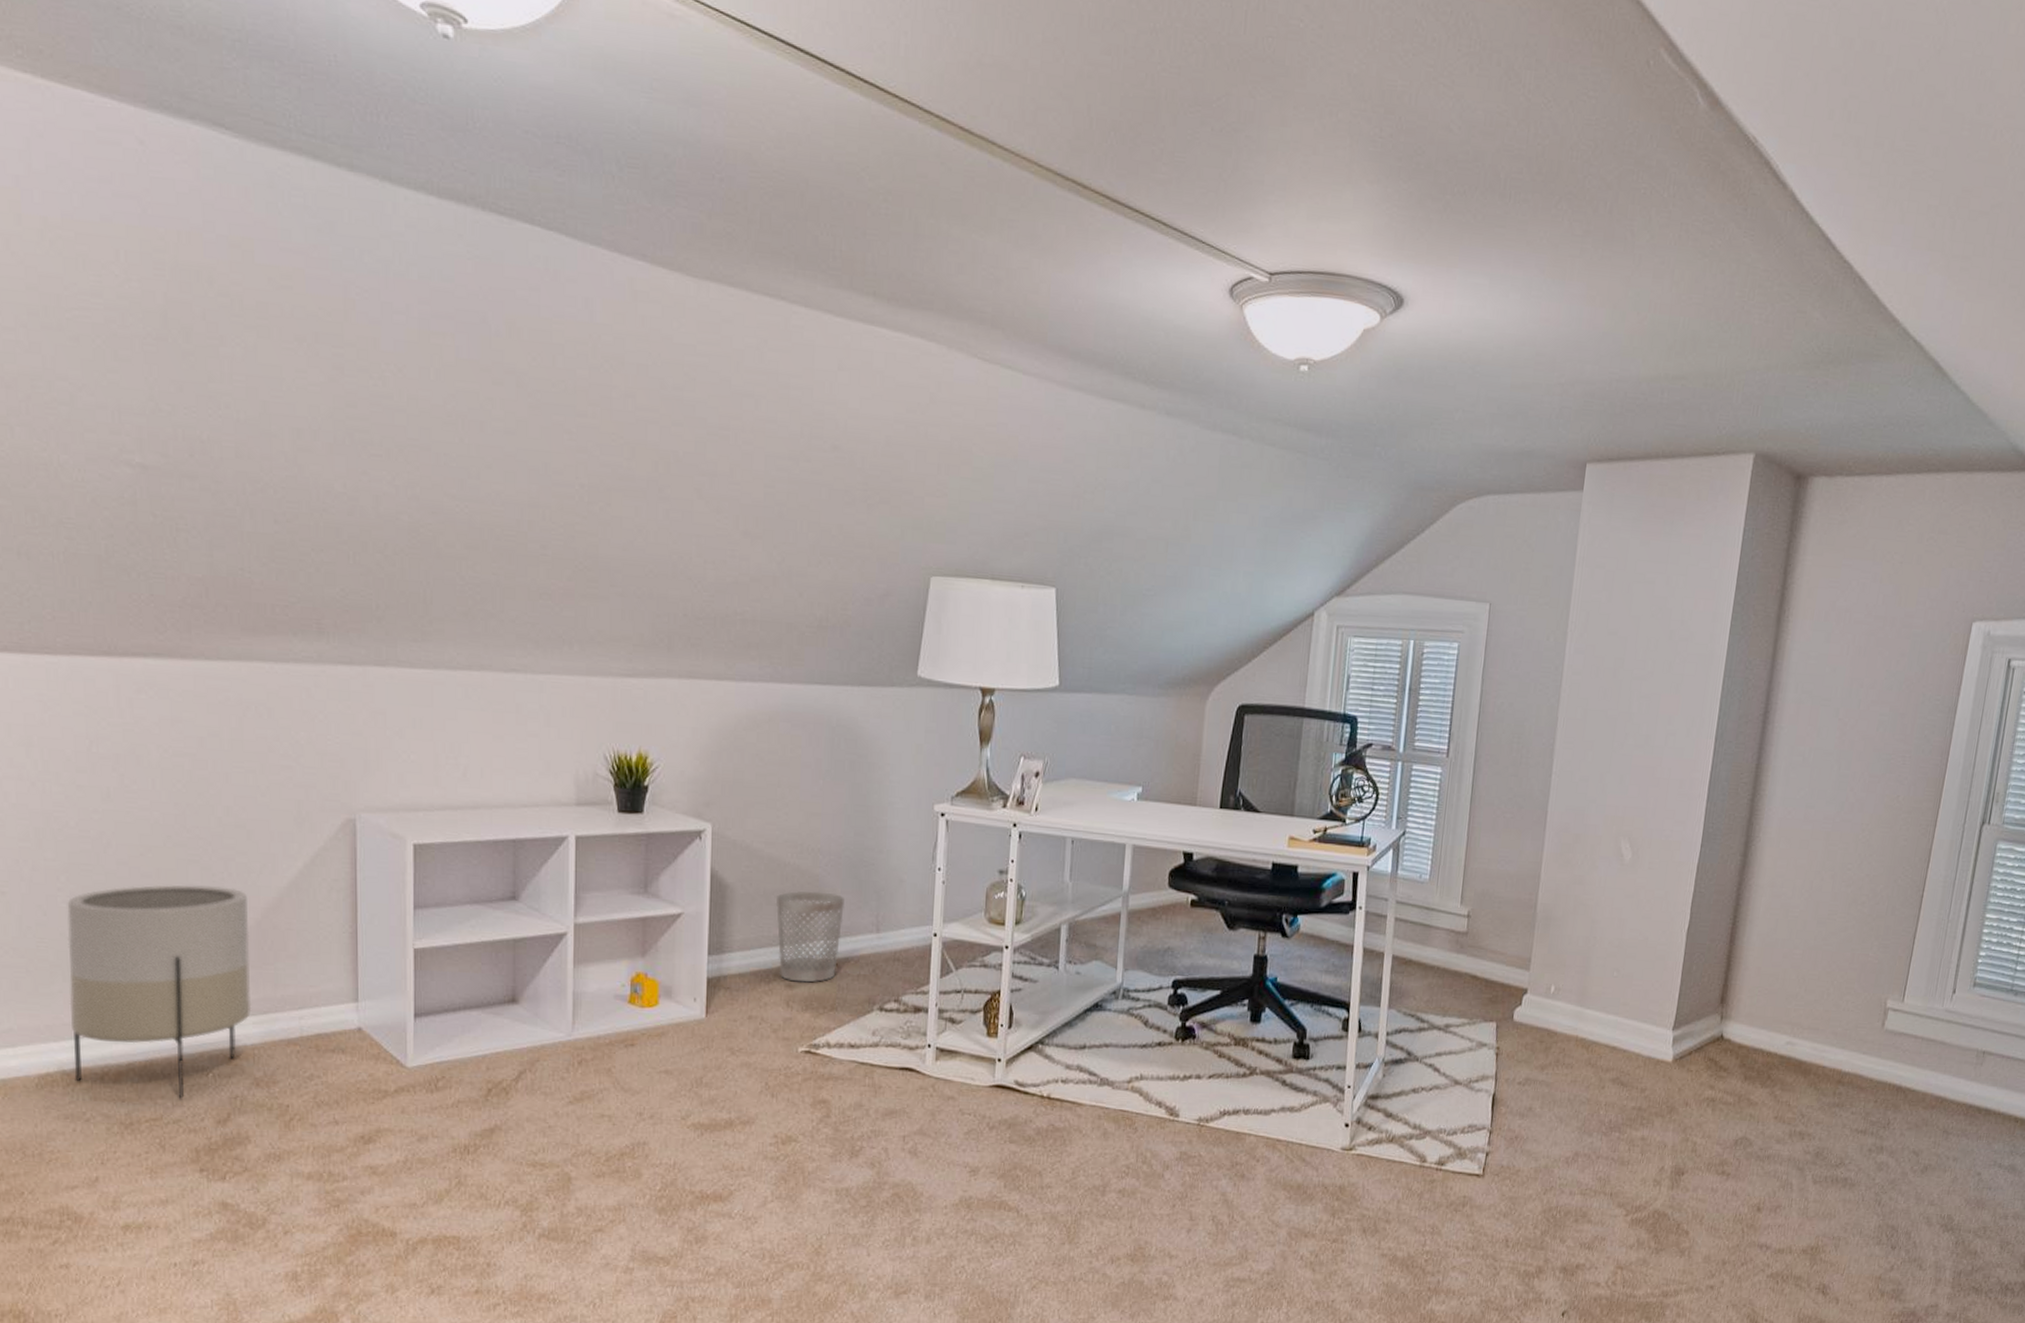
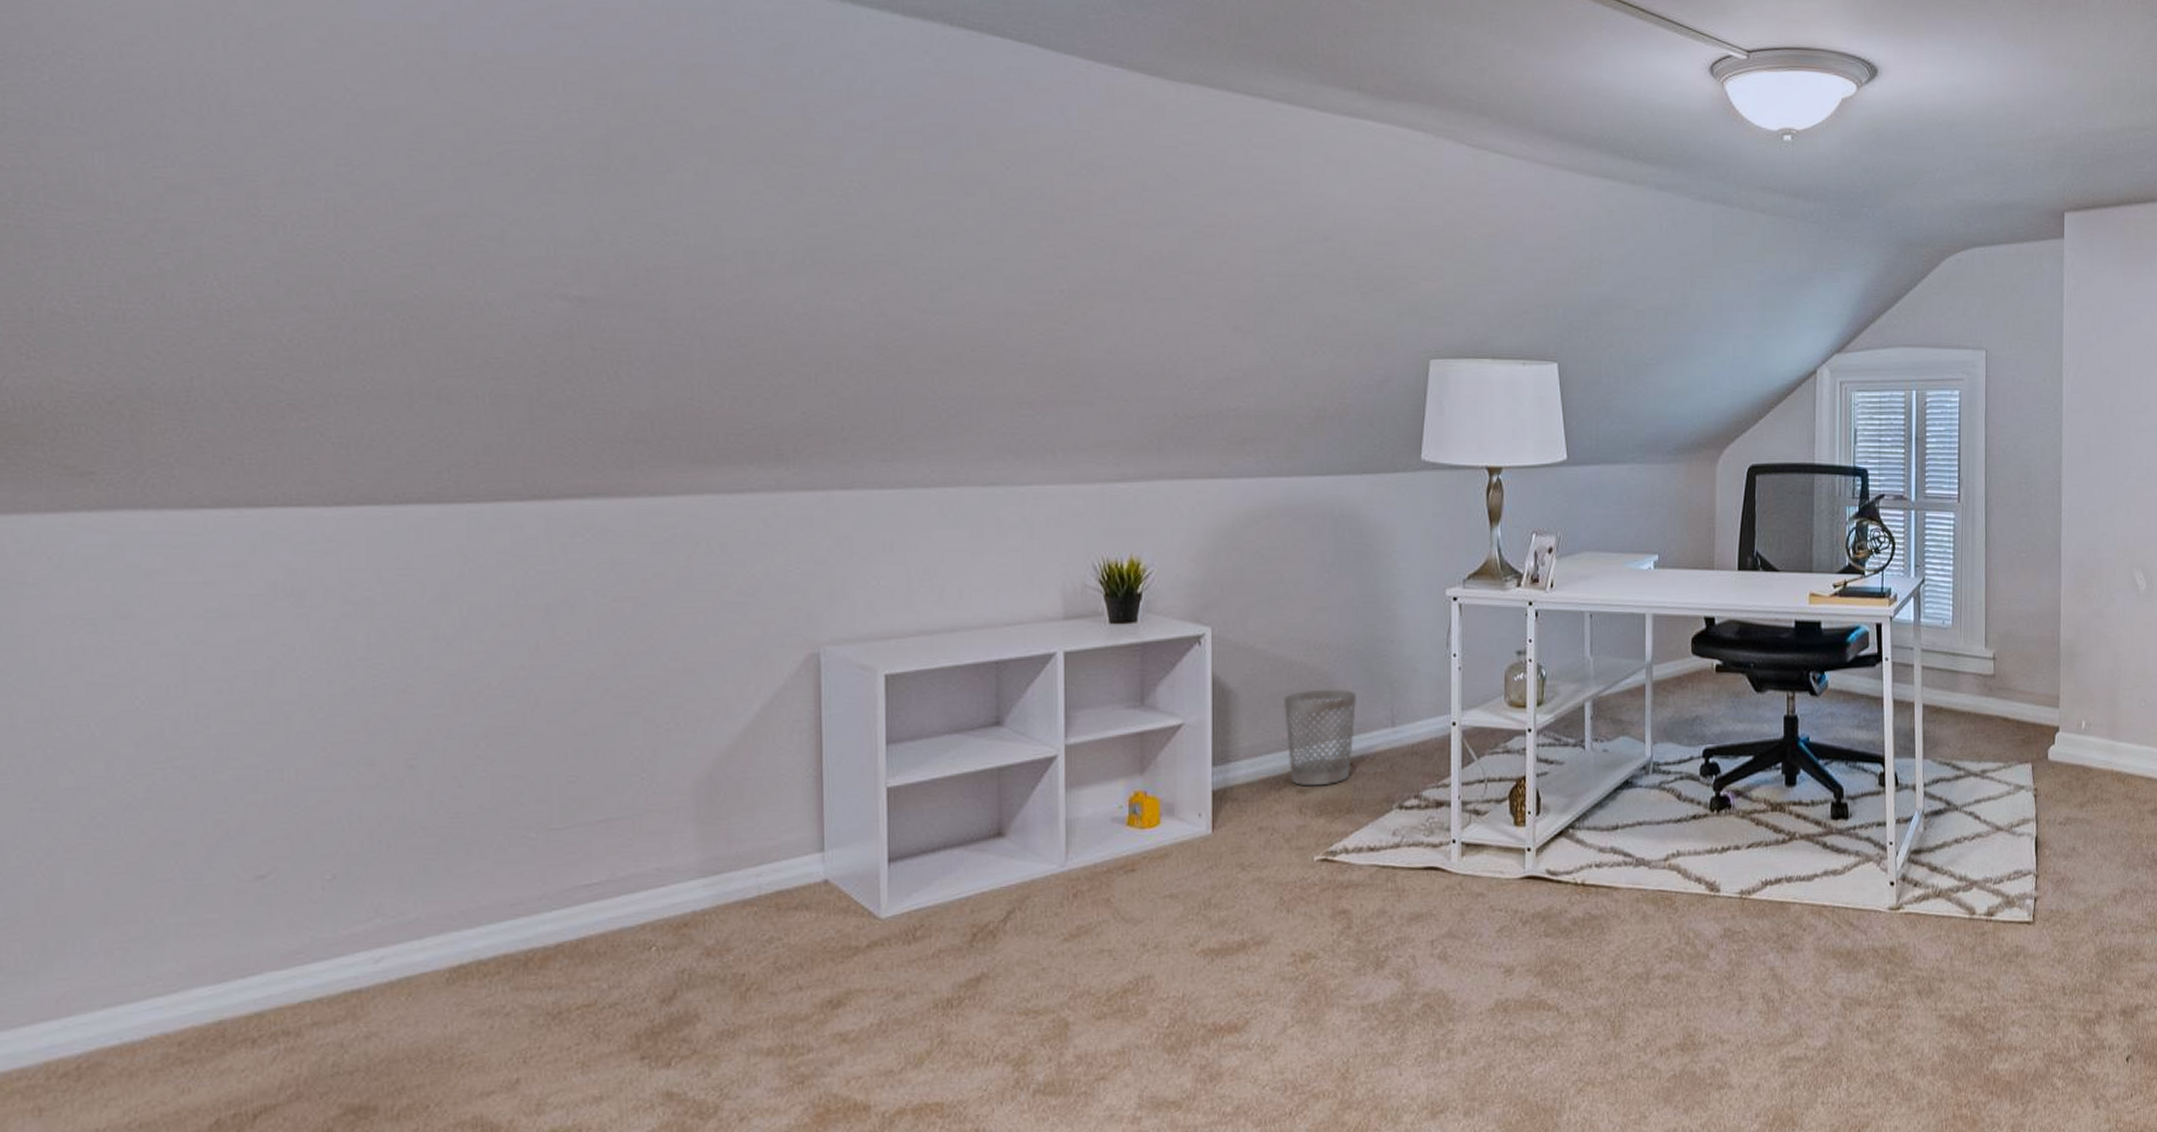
planter: present [67,885,252,1099] -> none [487,739,702,979]

